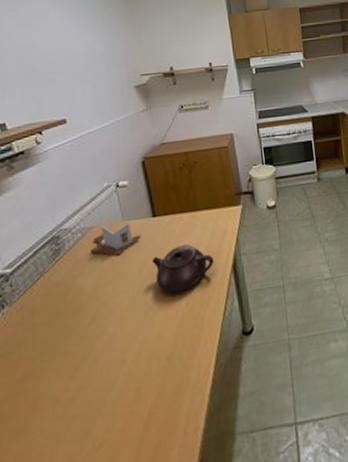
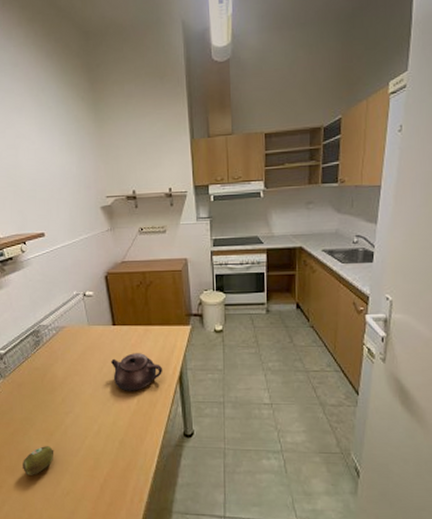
fruit: none [34,385,81,434] -> present [22,446,54,475]
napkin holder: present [89,222,142,256] -> none [62,326,103,353]

